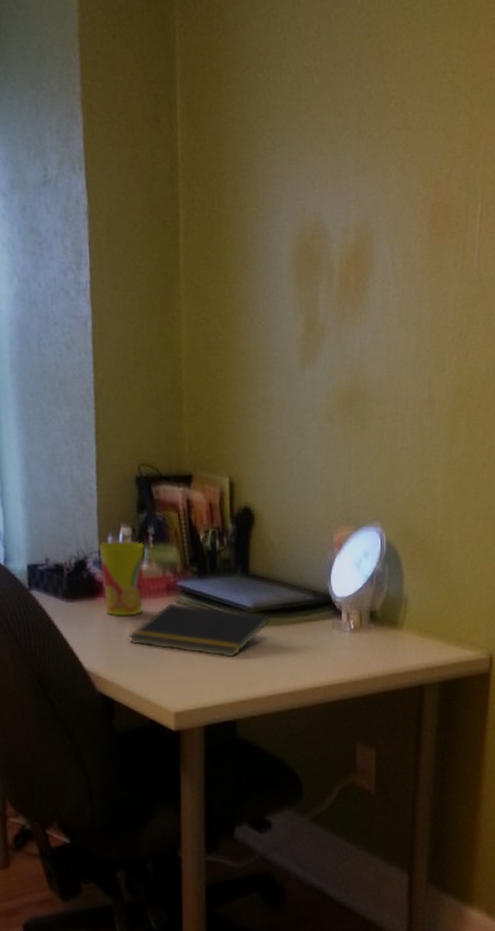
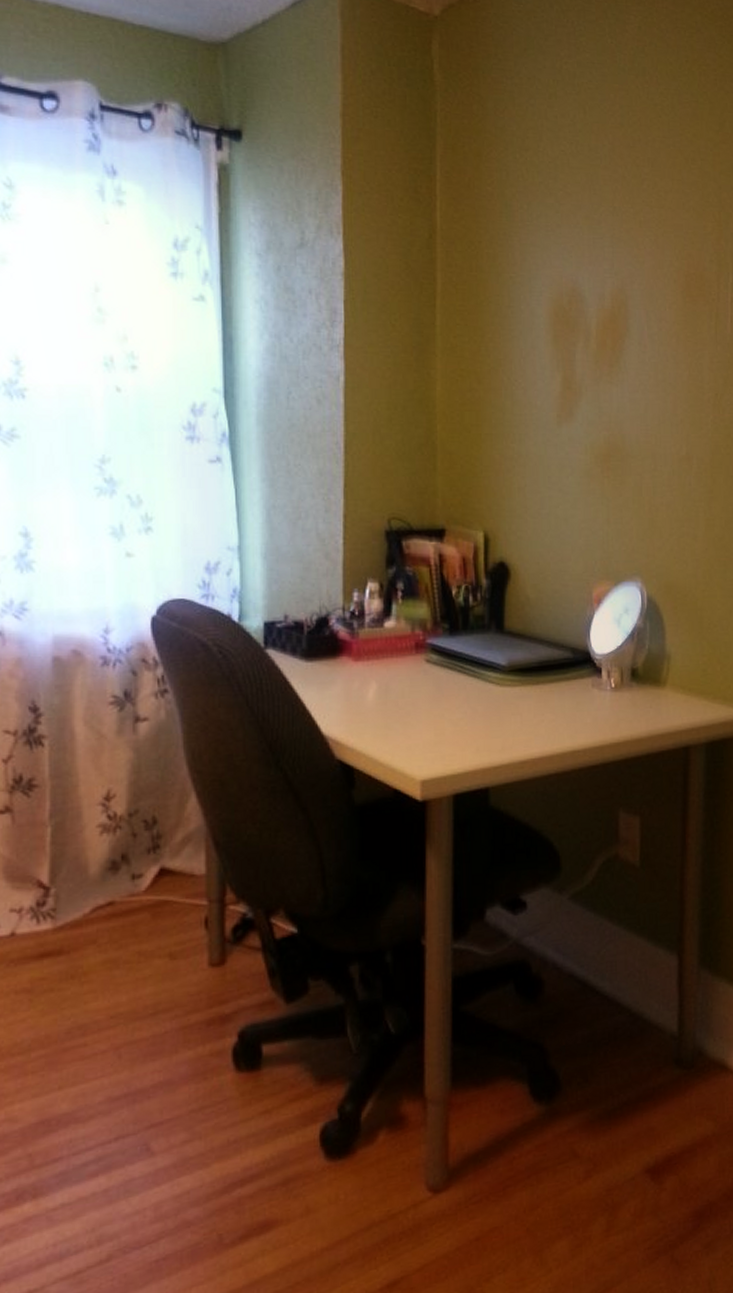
cup: present [99,541,145,617] -> none [343,596,392,677]
notepad: present [129,603,271,658] -> none [373,661,527,720]

